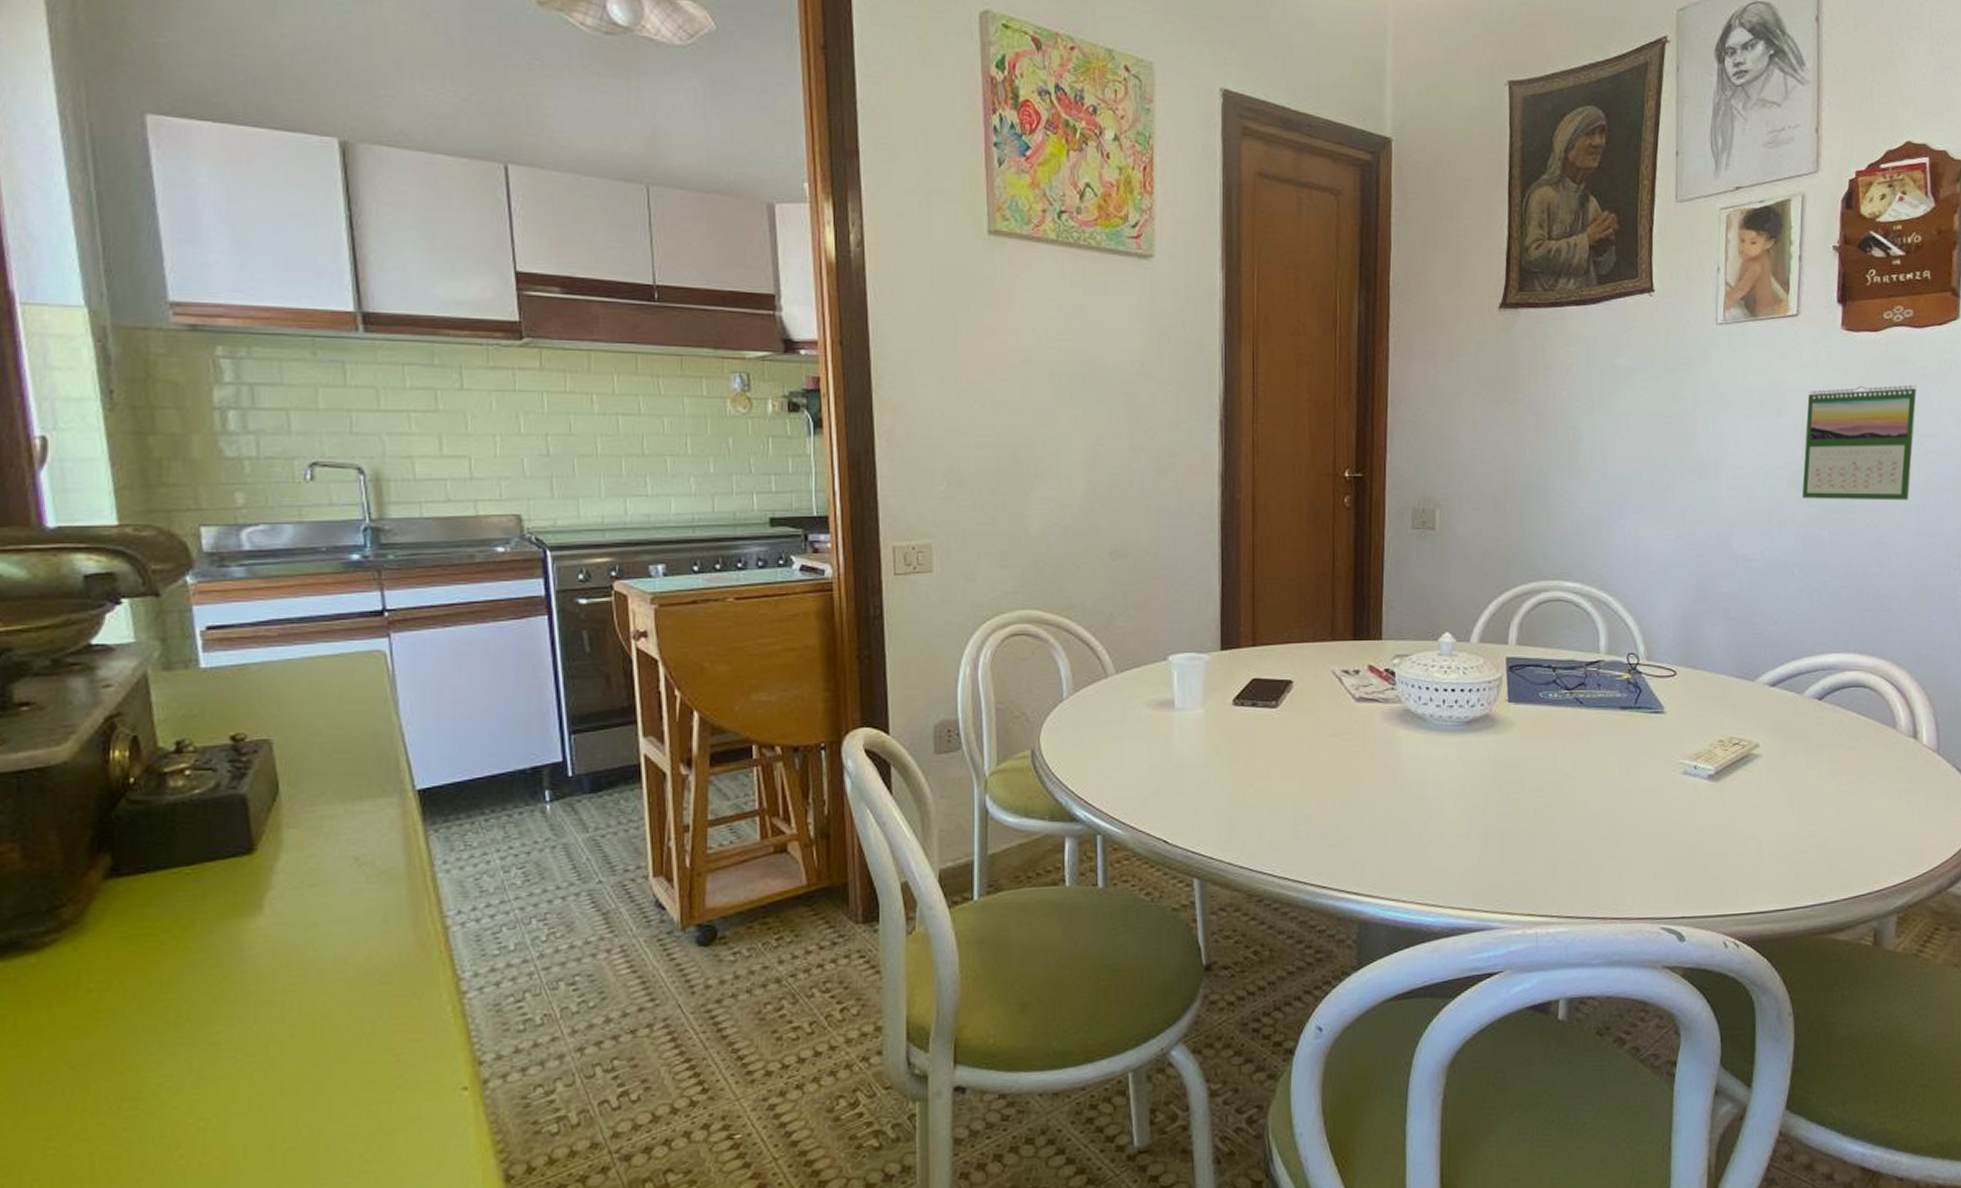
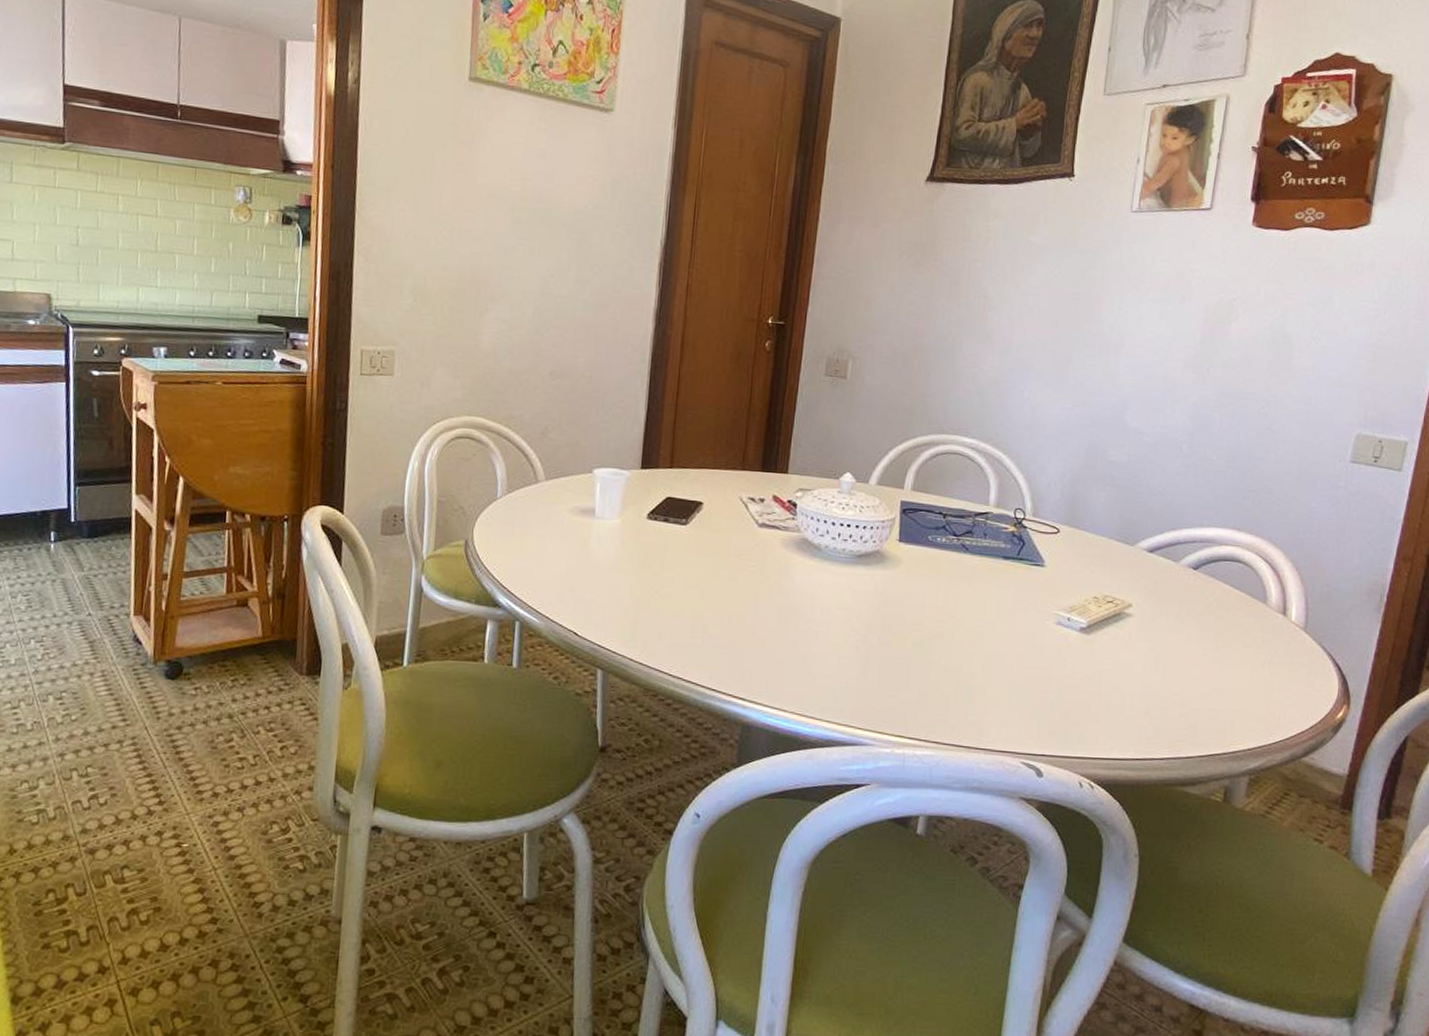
calendar: present [1802,385,1917,501] -> none [1197,280,1320,392]

